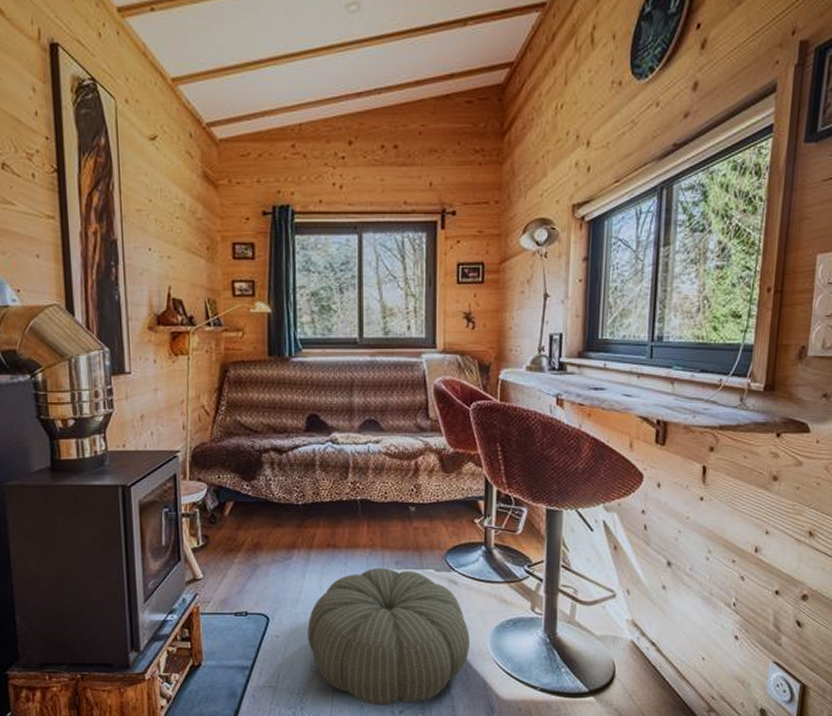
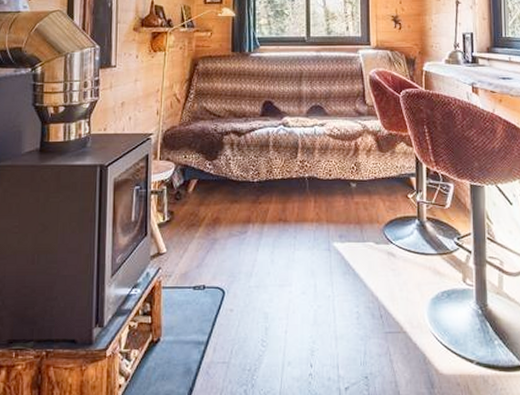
pouf: present [307,568,470,706] -> none [260,242,409,382]

